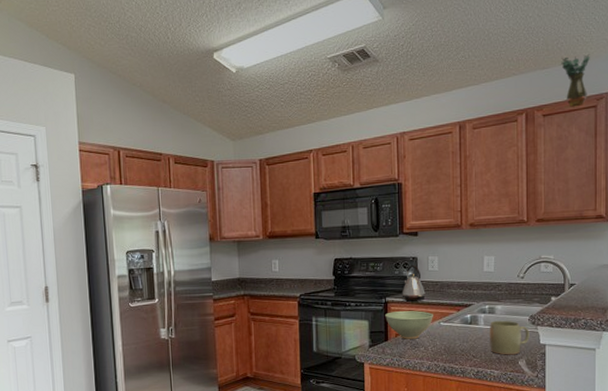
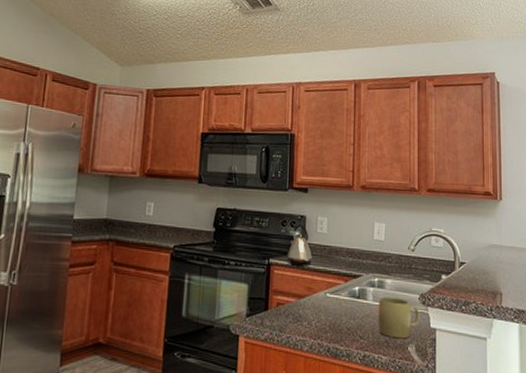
bowl: present [385,311,433,340] -> none [267,276,319,311]
vase: present [561,54,590,107] -> none [450,35,476,82]

